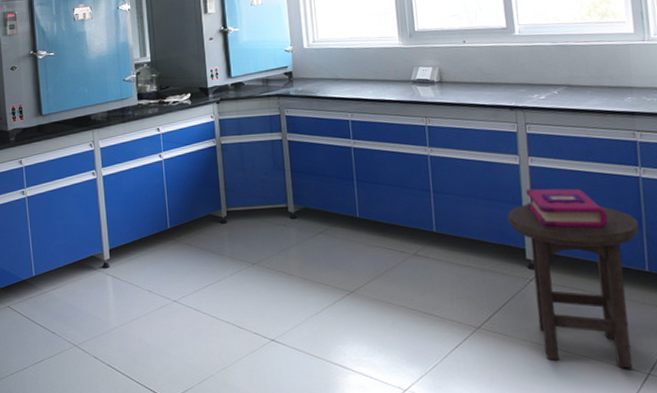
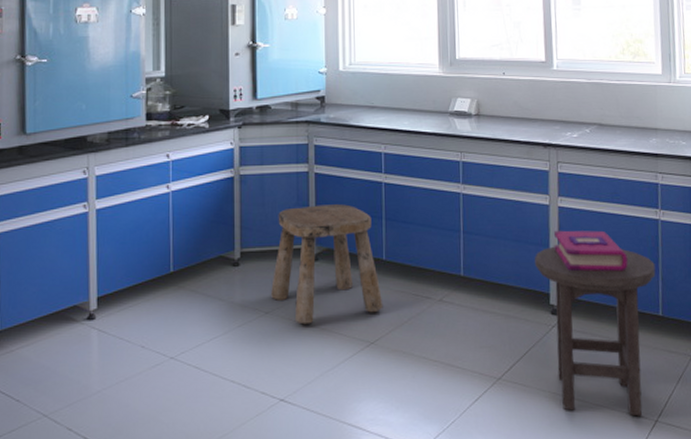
stool: none [255,168,360,275] -> present [270,204,383,325]

